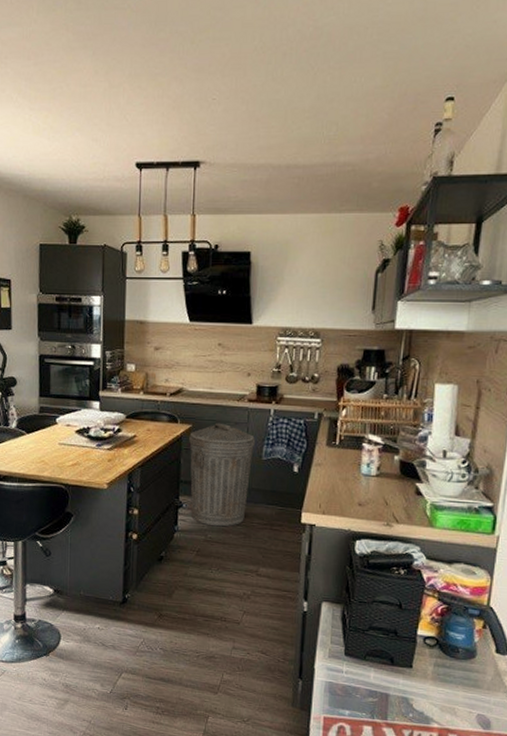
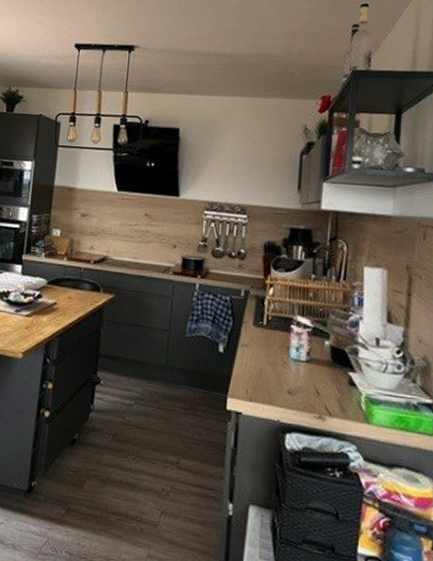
trash can: present [189,424,256,527] -> none [109,295,180,409]

